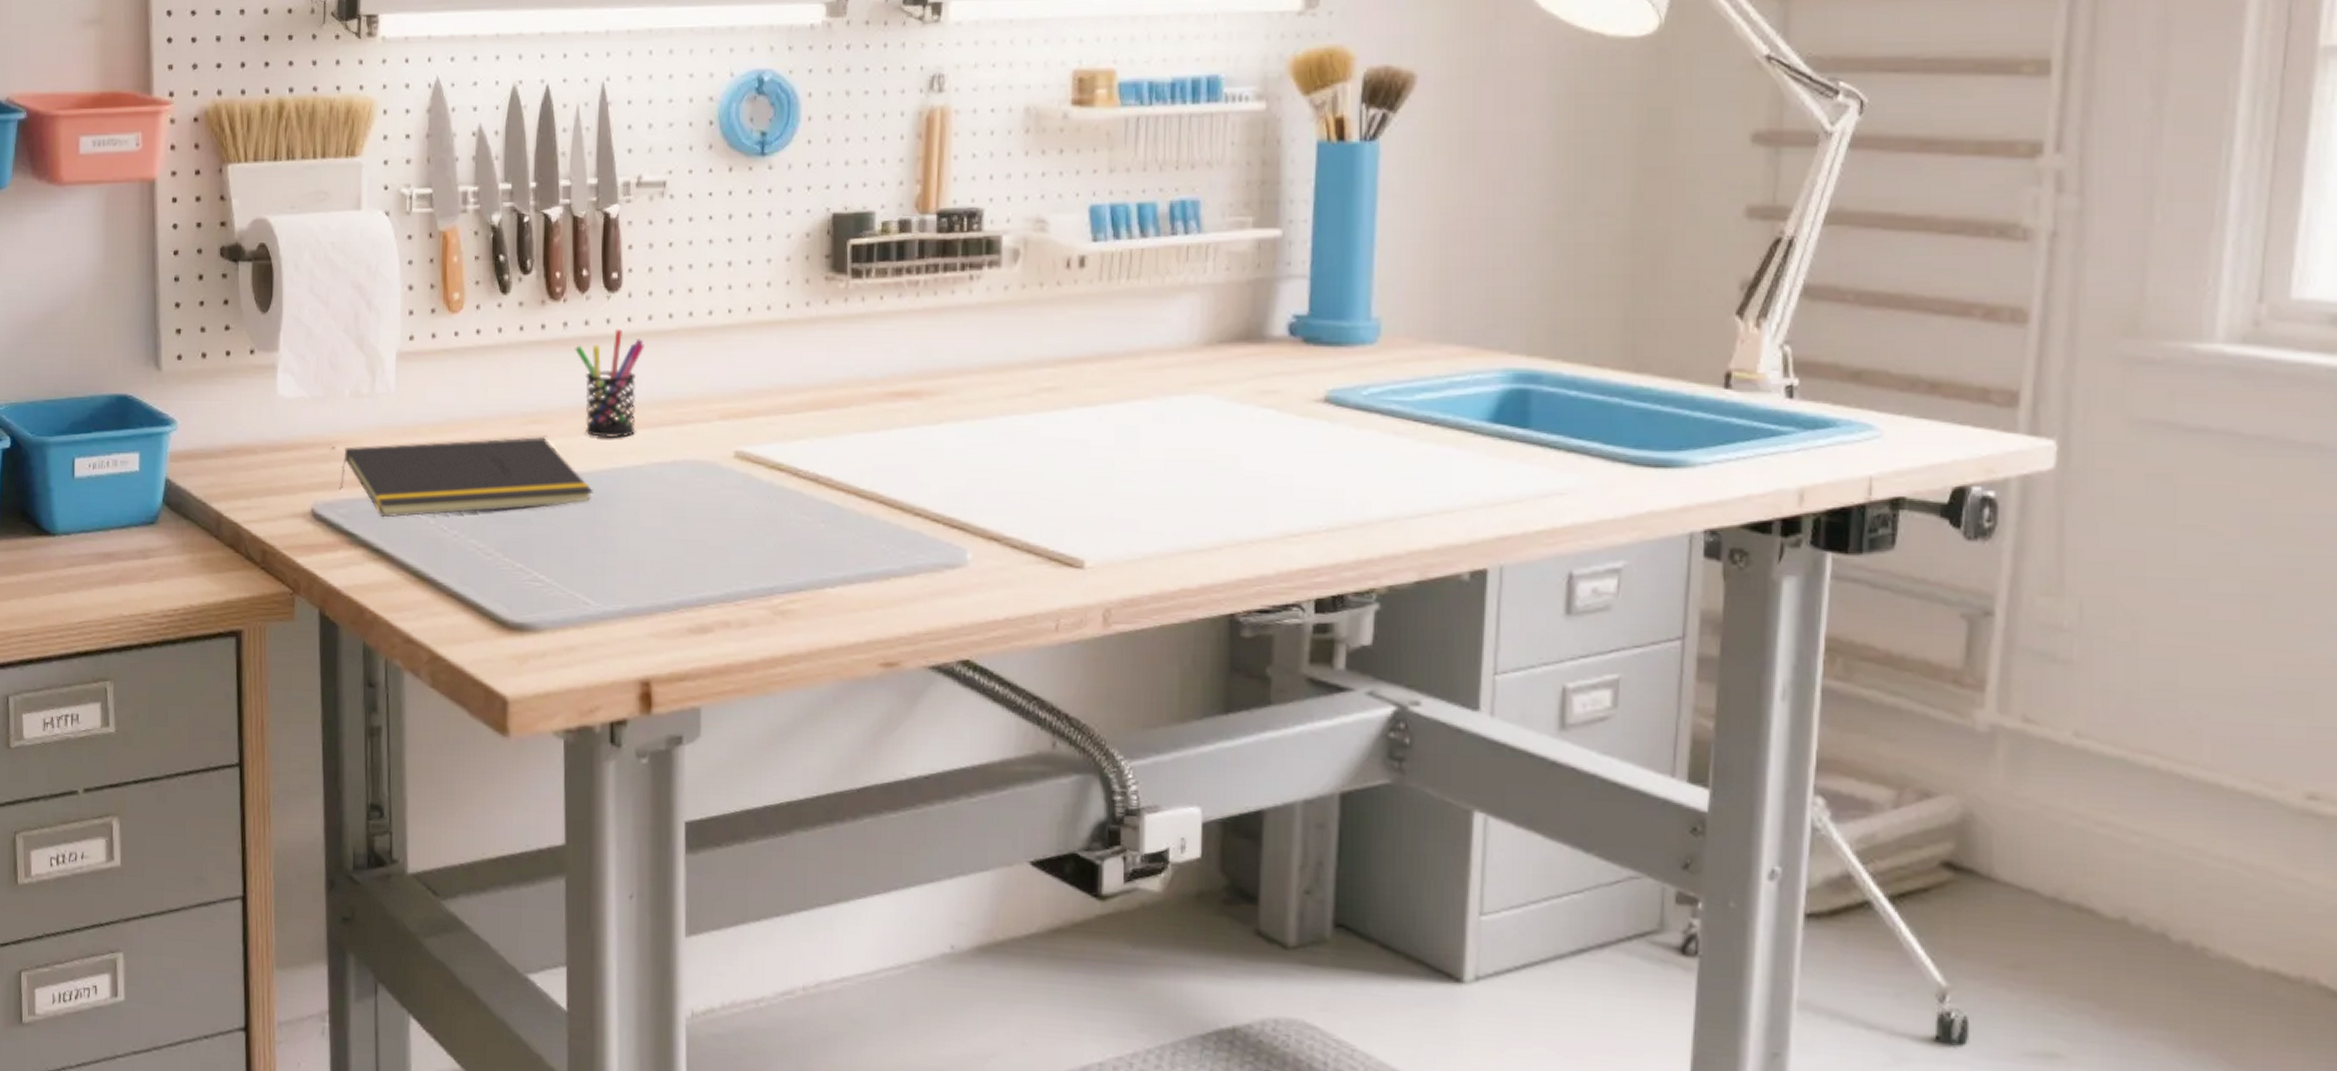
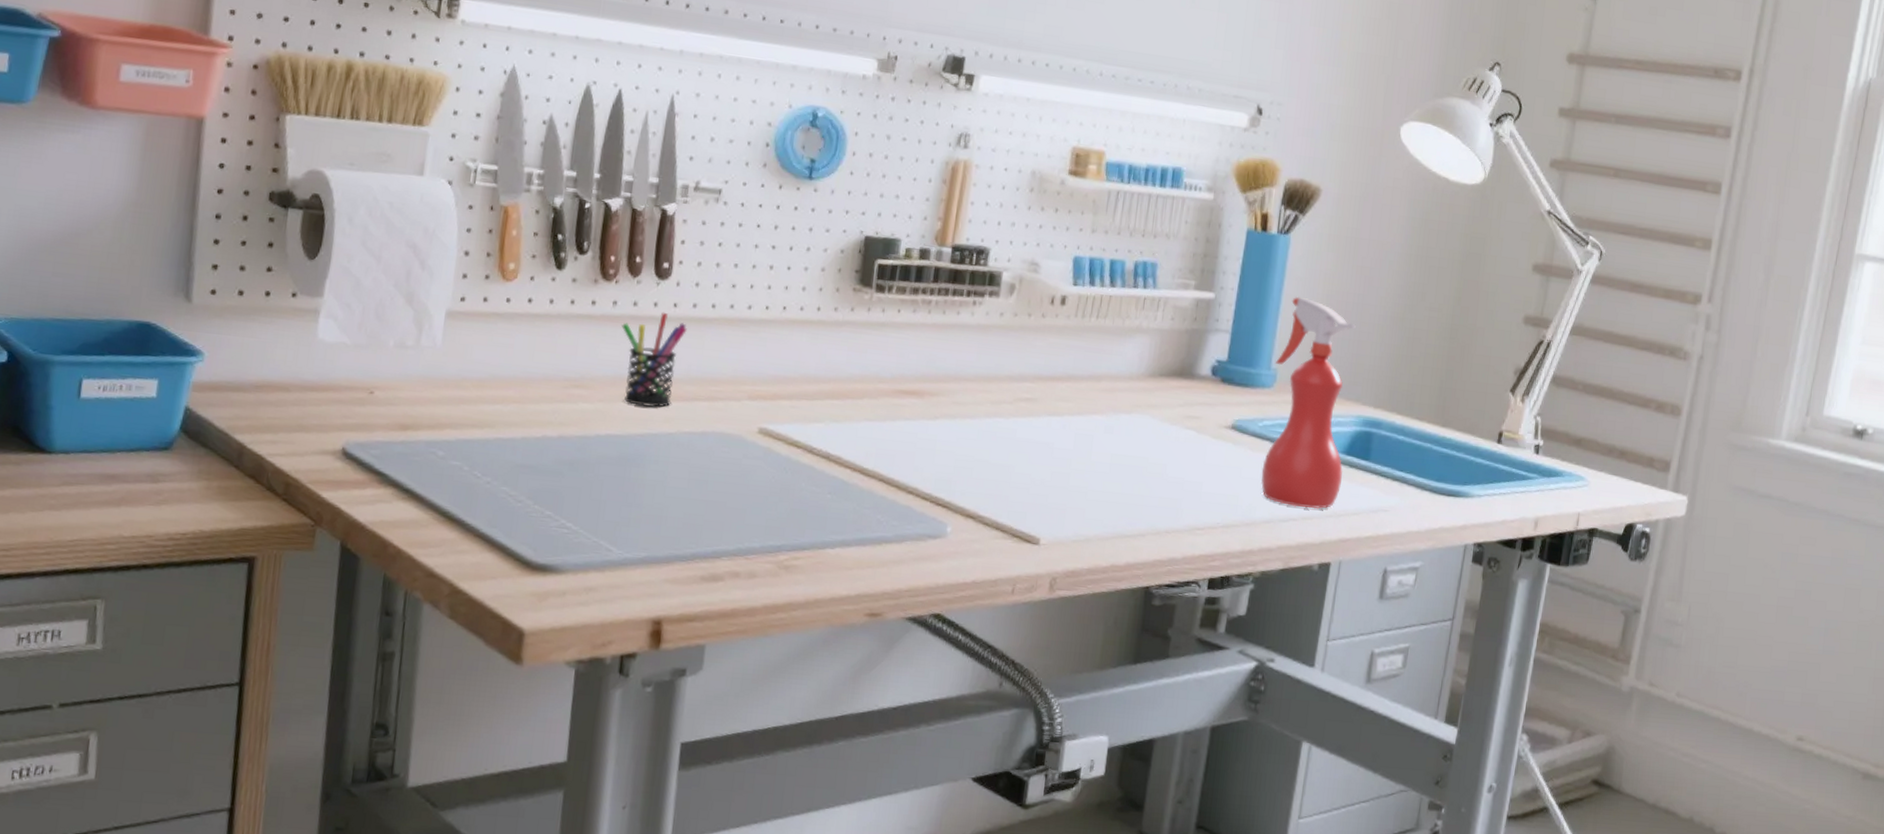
notepad: present [339,437,593,518] -> none [373,393,626,464]
spray bottle: none [1373,219,1490,499] -> present [1261,296,1356,509]

